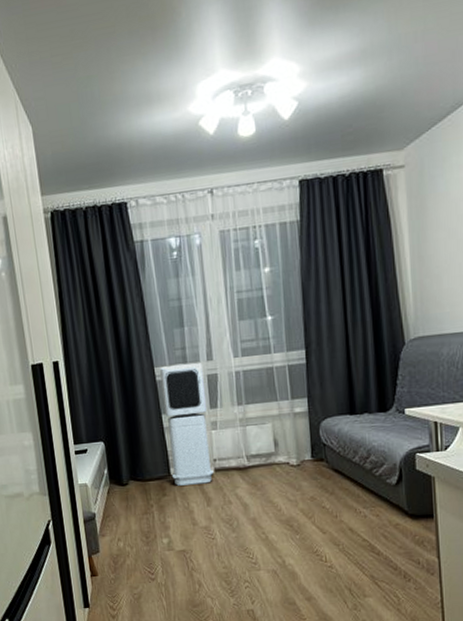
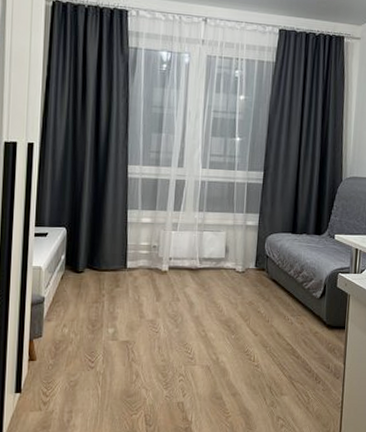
air purifier: present [160,363,214,486] -> none [127,165,173,280]

